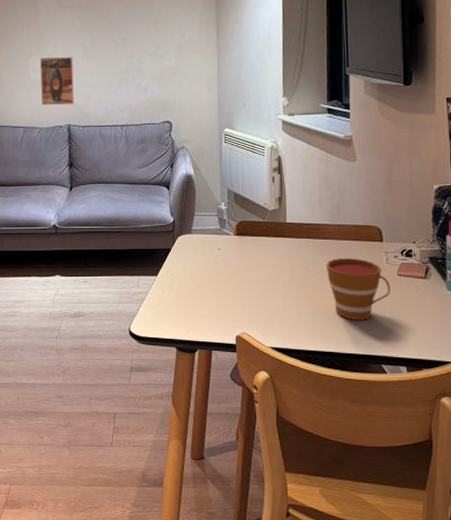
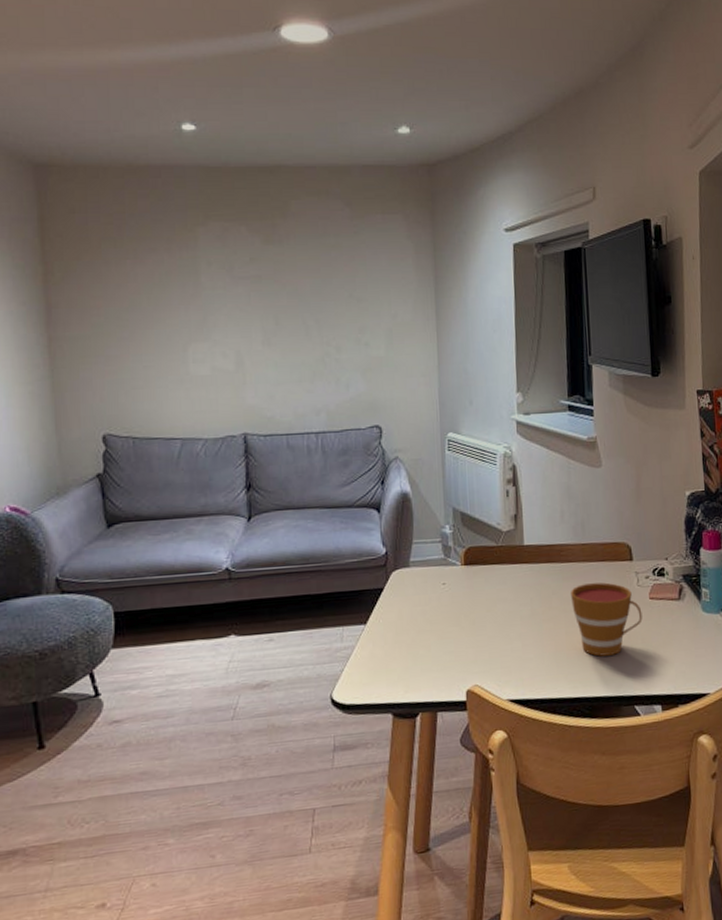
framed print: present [39,56,74,105] -> none [203,343,252,409]

